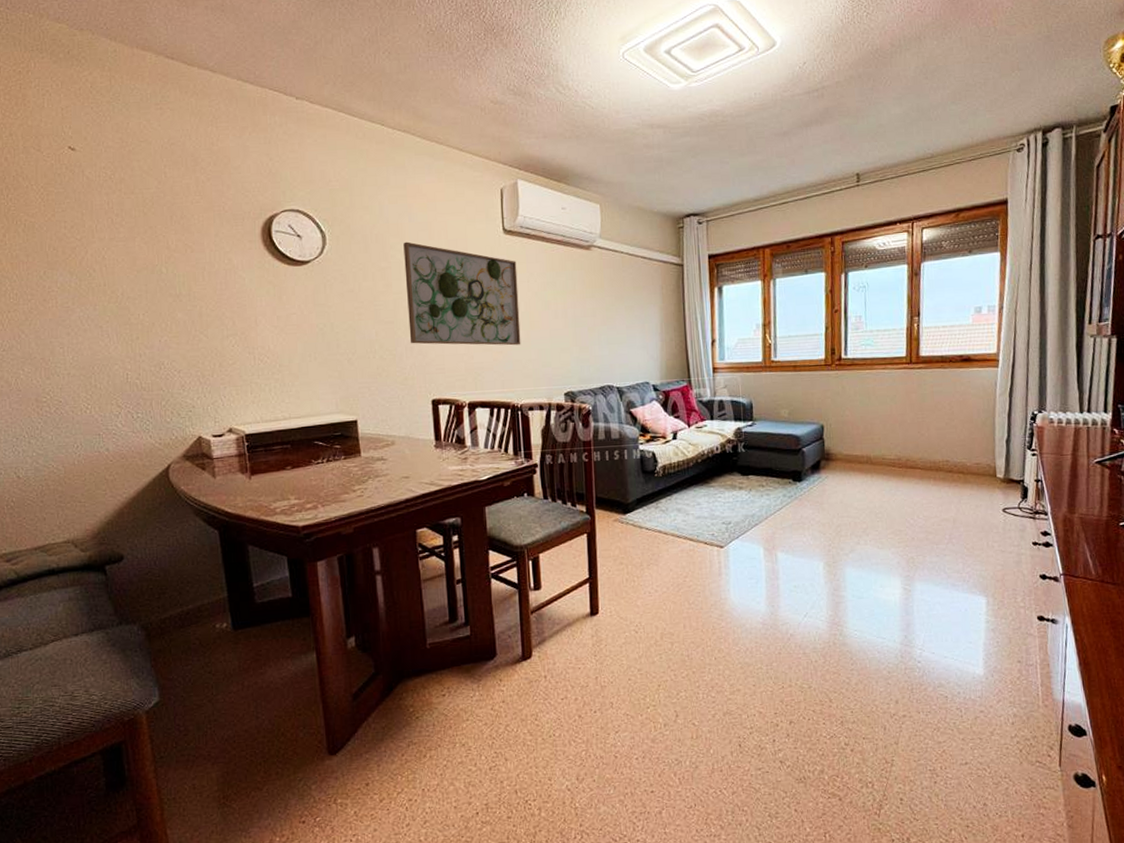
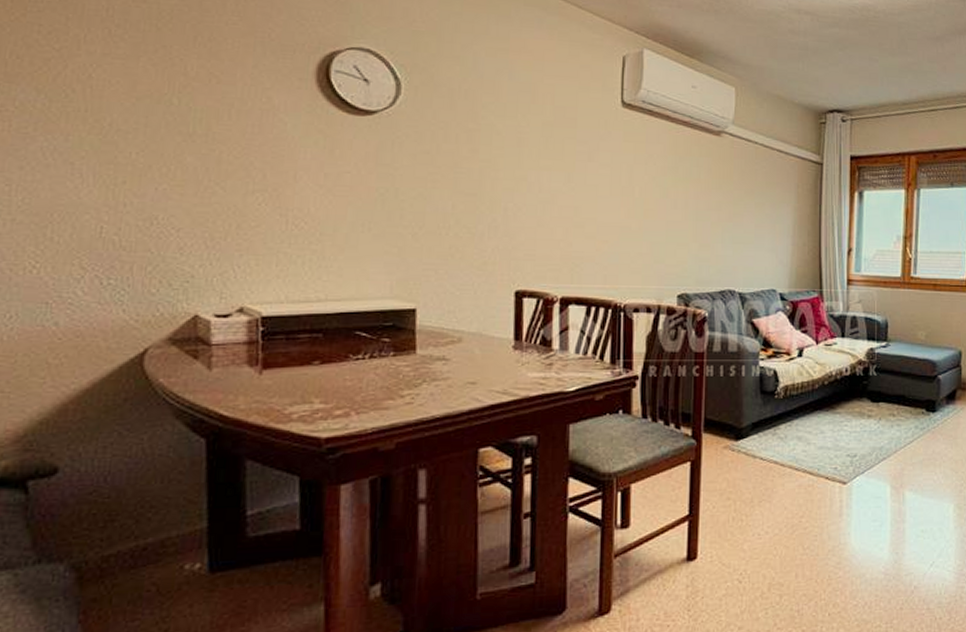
wall art: present [403,241,521,346] -> none [495,102,634,236]

